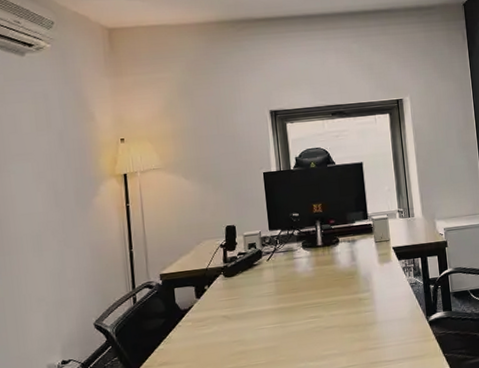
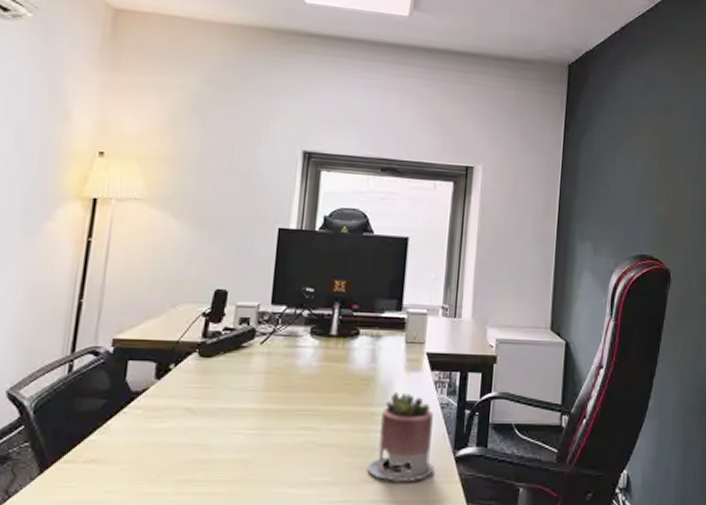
succulent planter: none [363,280,415,347] -> present [366,392,435,483]

